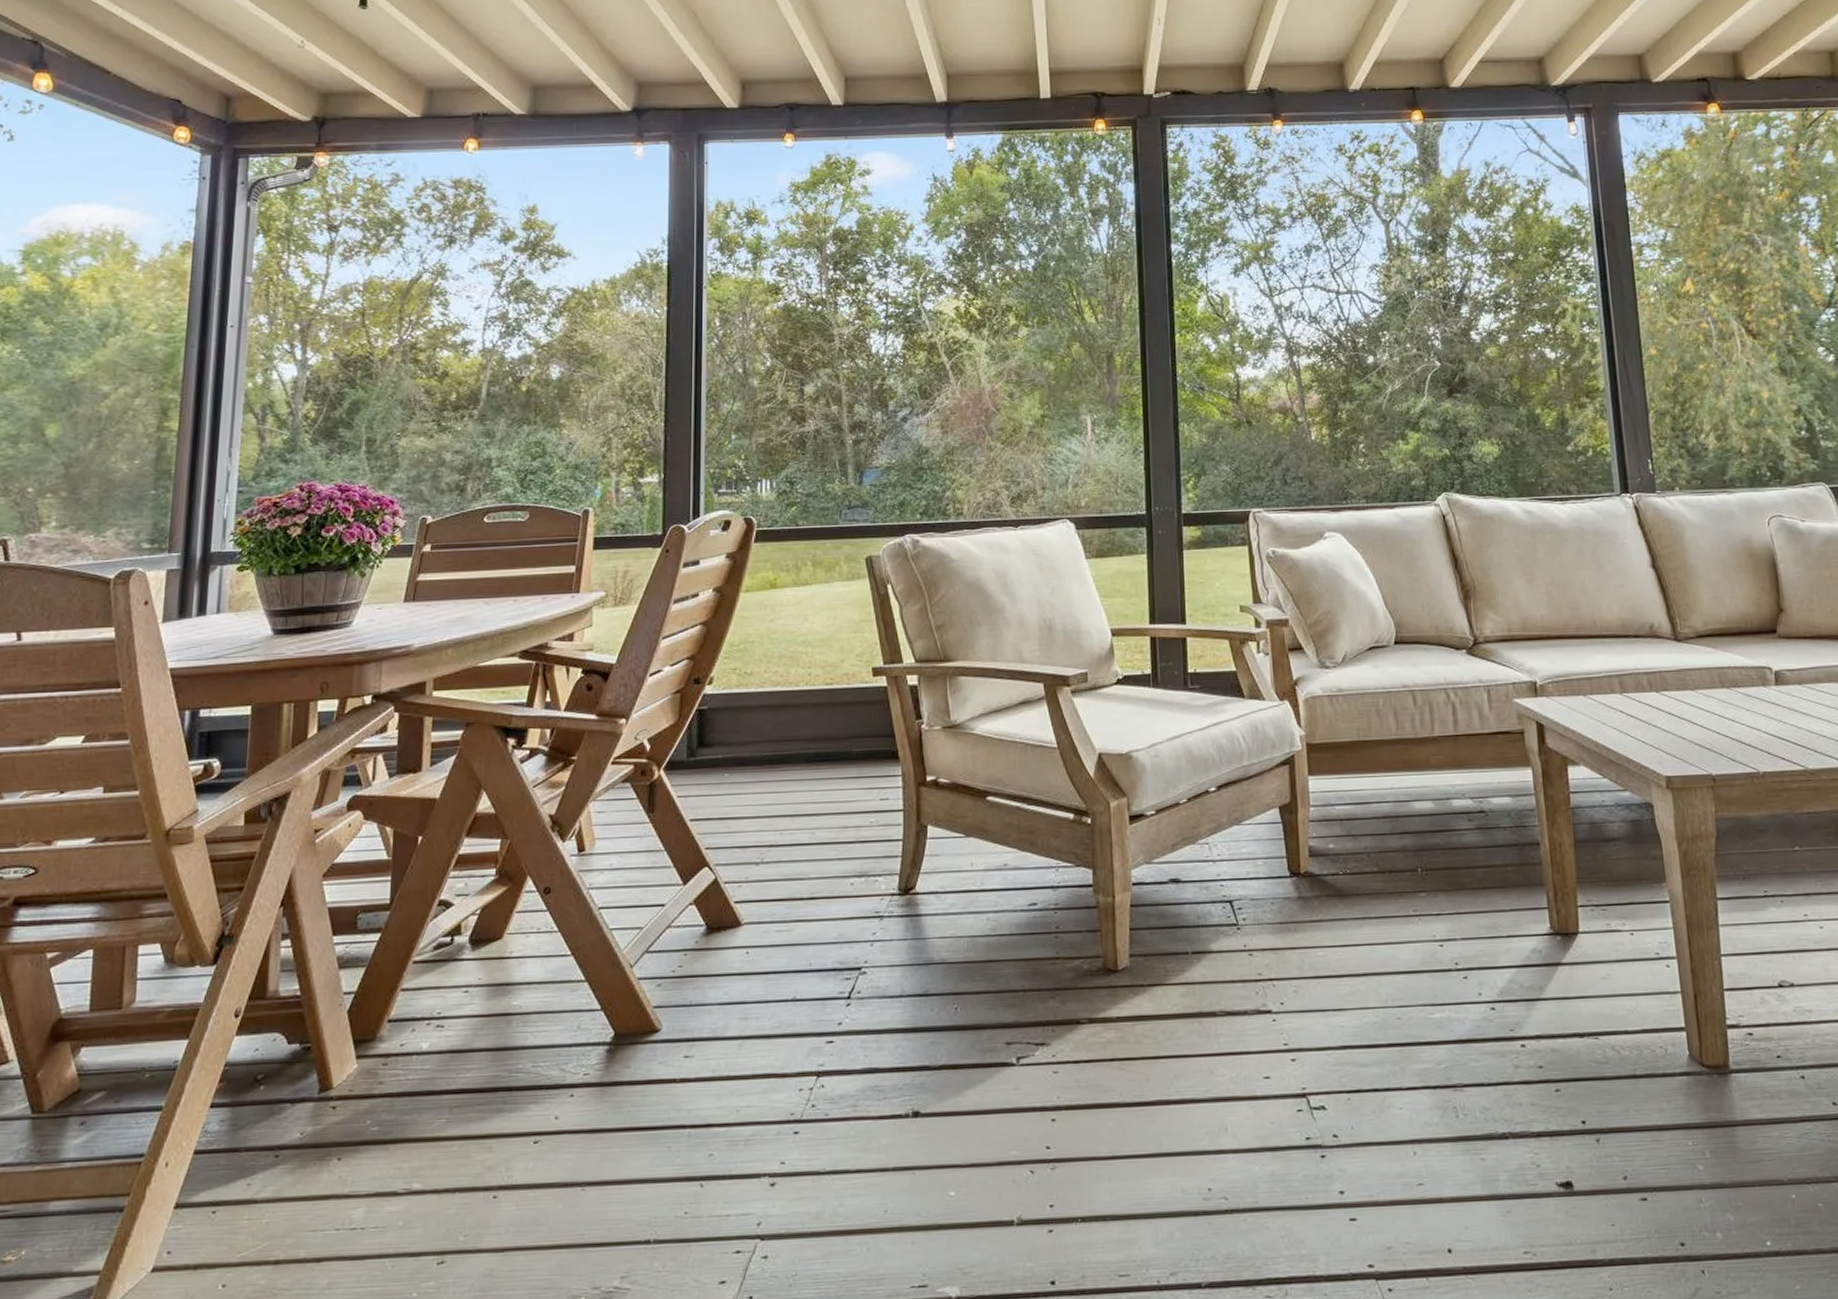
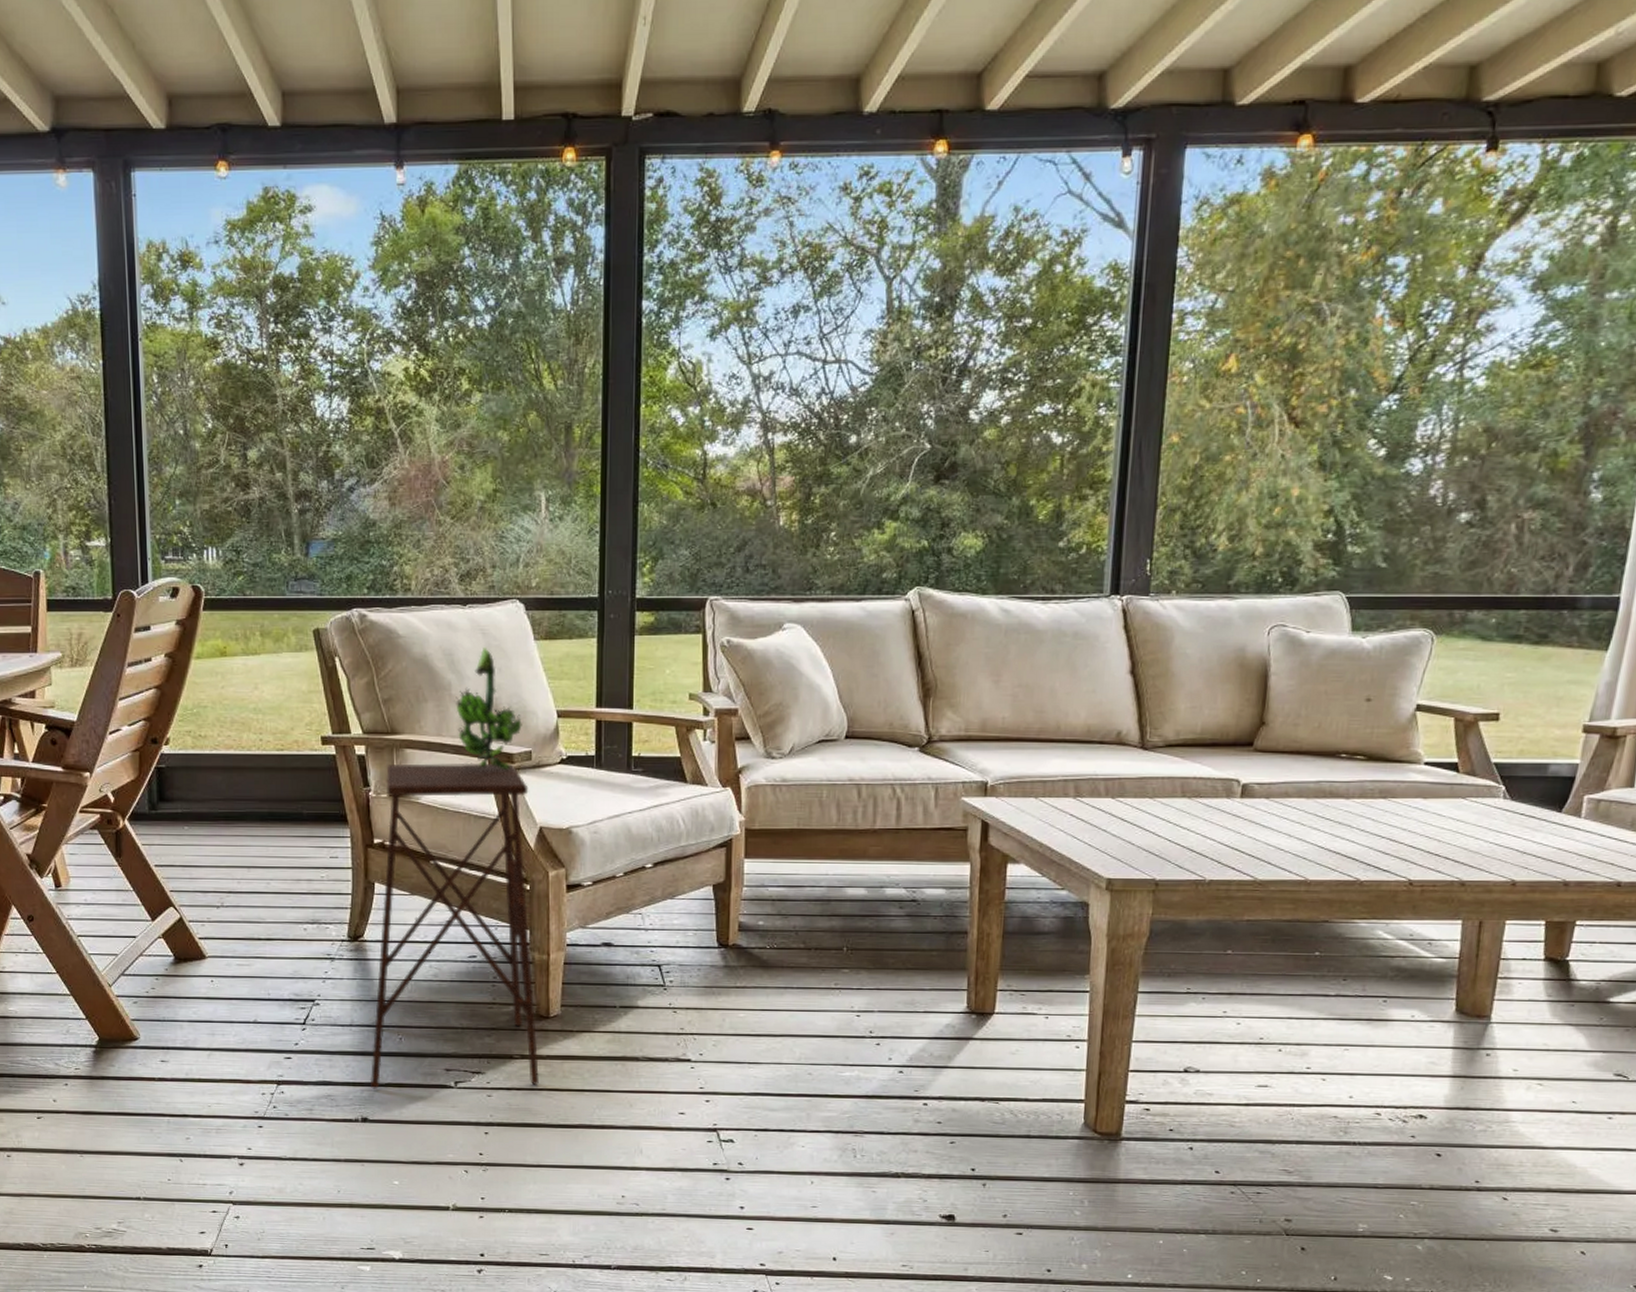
side table: none [922,686,1109,1074] -> present [370,762,539,1089]
banana bunch: none [1009,567,1077,693] -> present [456,646,522,770]

